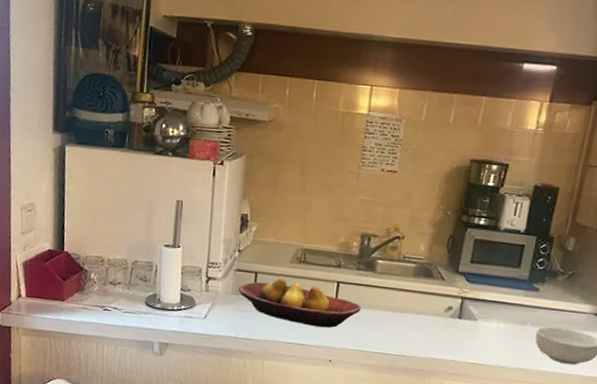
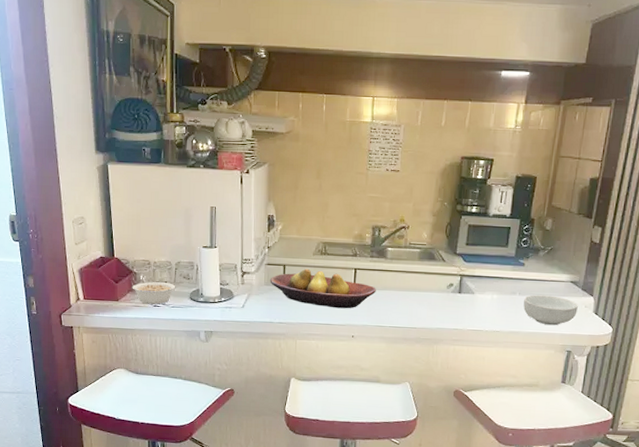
legume: none [81,281,130,308] -> present [132,282,176,305]

